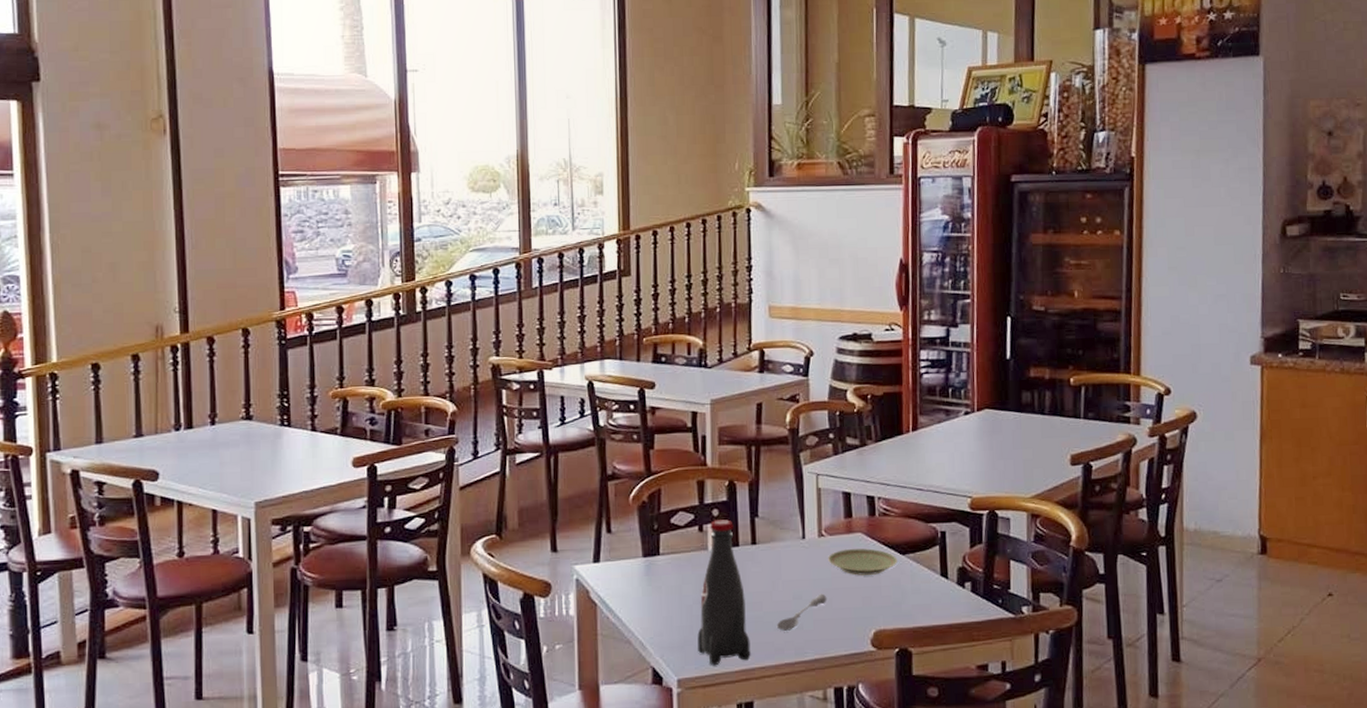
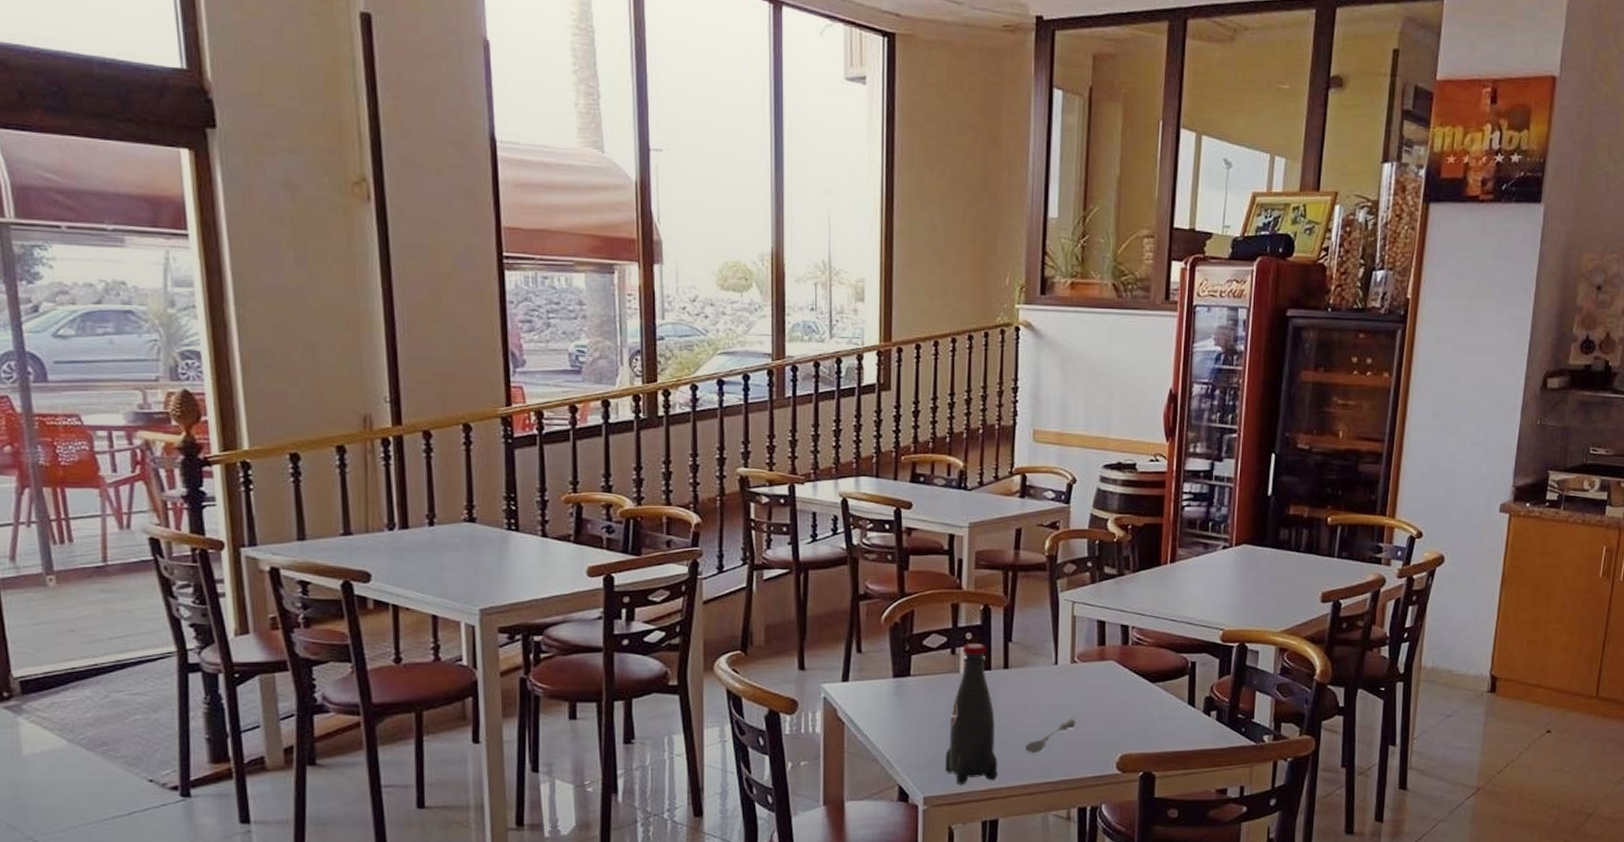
plate: present [828,548,898,575] -> none [1079,676,1147,702]

